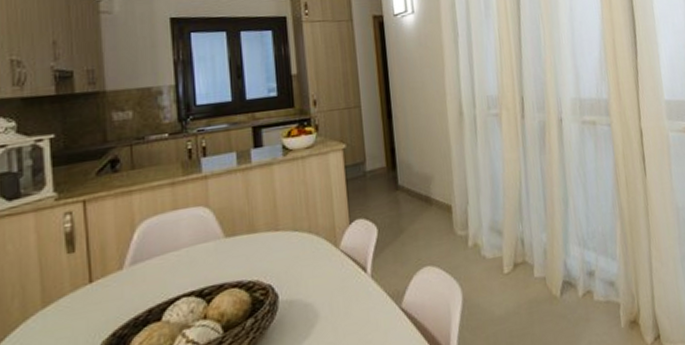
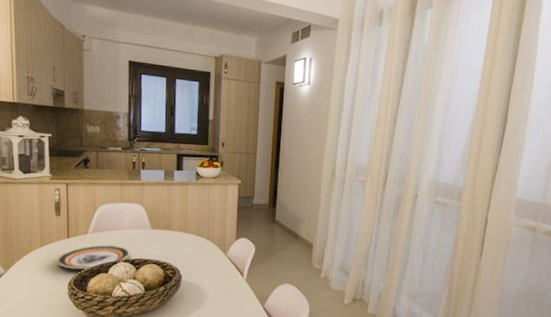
plate: none [72,275,194,332] -> present [57,244,129,270]

